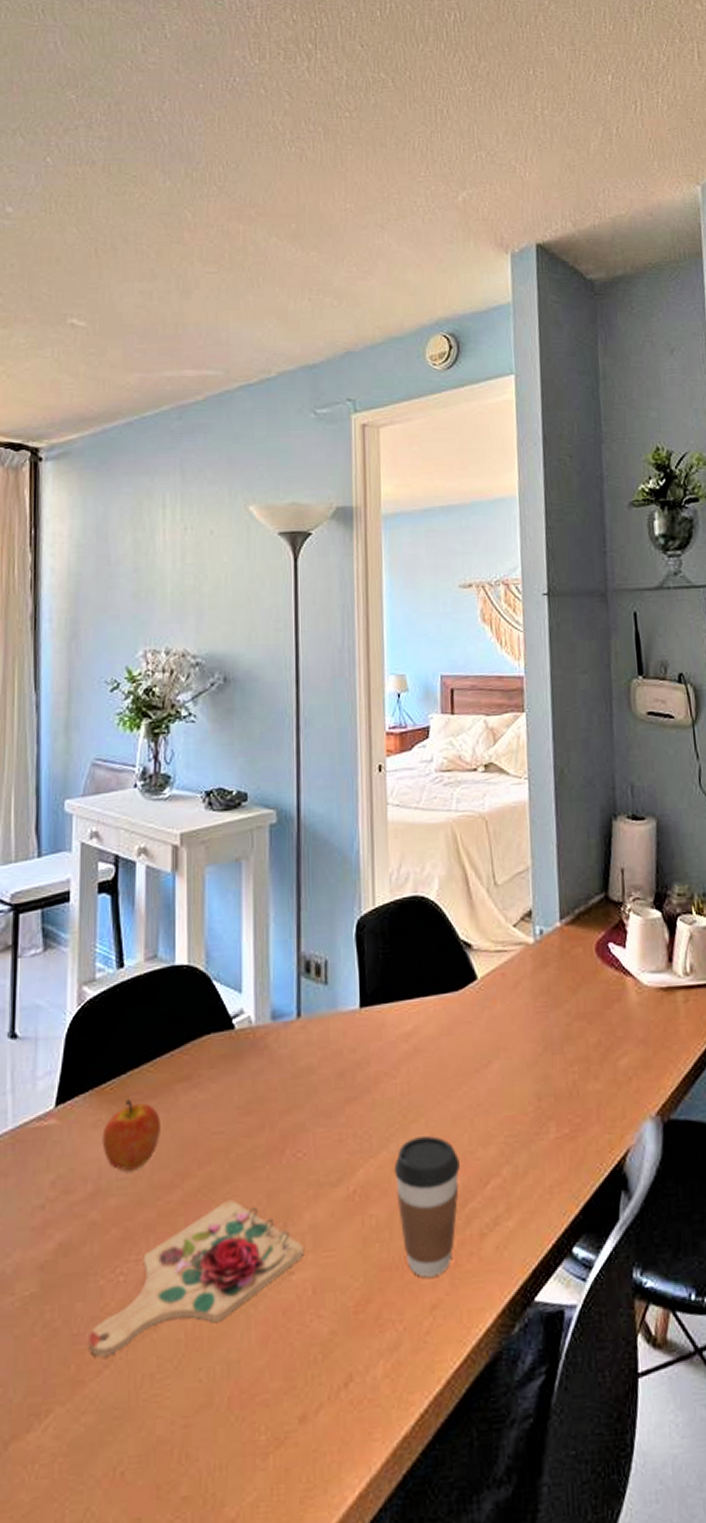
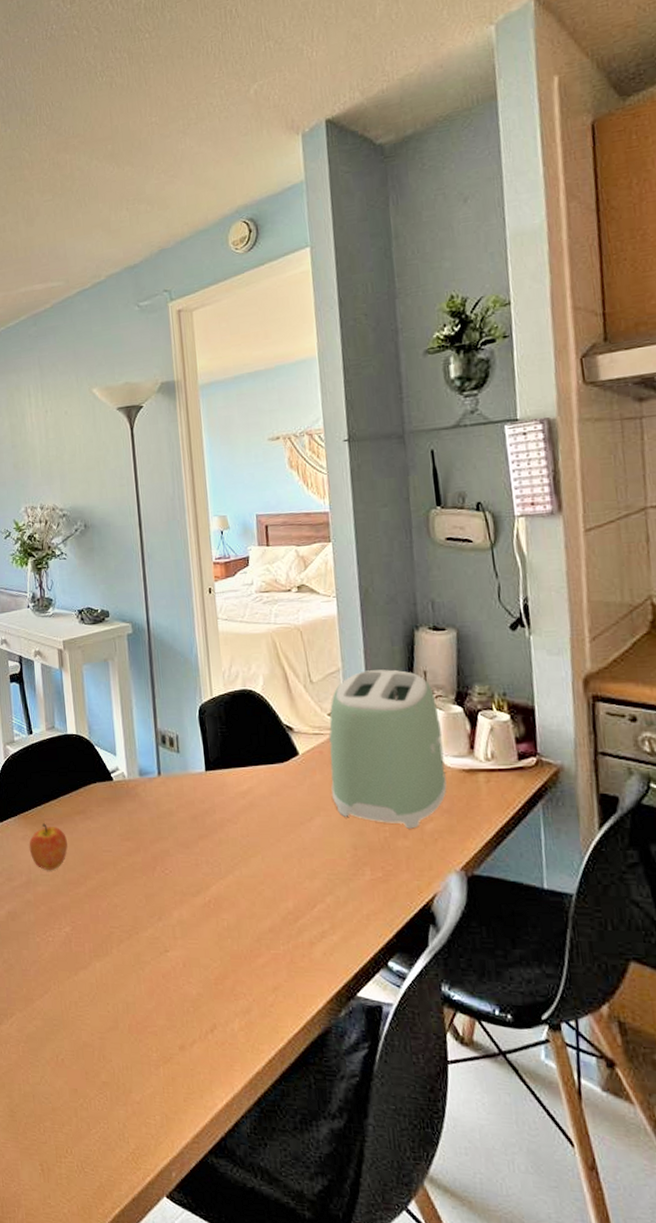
cutting board: present [89,1199,305,1357] -> none [33,897,176,986]
coffee cup: present [393,1136,460,1278] -> none [239,868,292,968]
toaster: none [513,867,643,1067] -> present [329,669,447,829]

